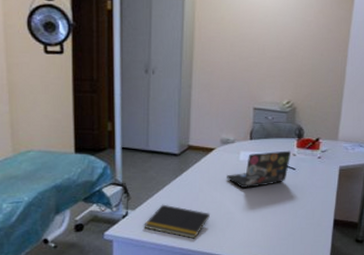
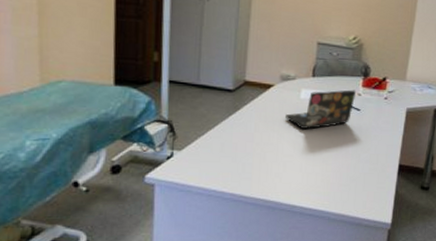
notepad: present [144,204,210,239] -> none [191,145,266,184]

